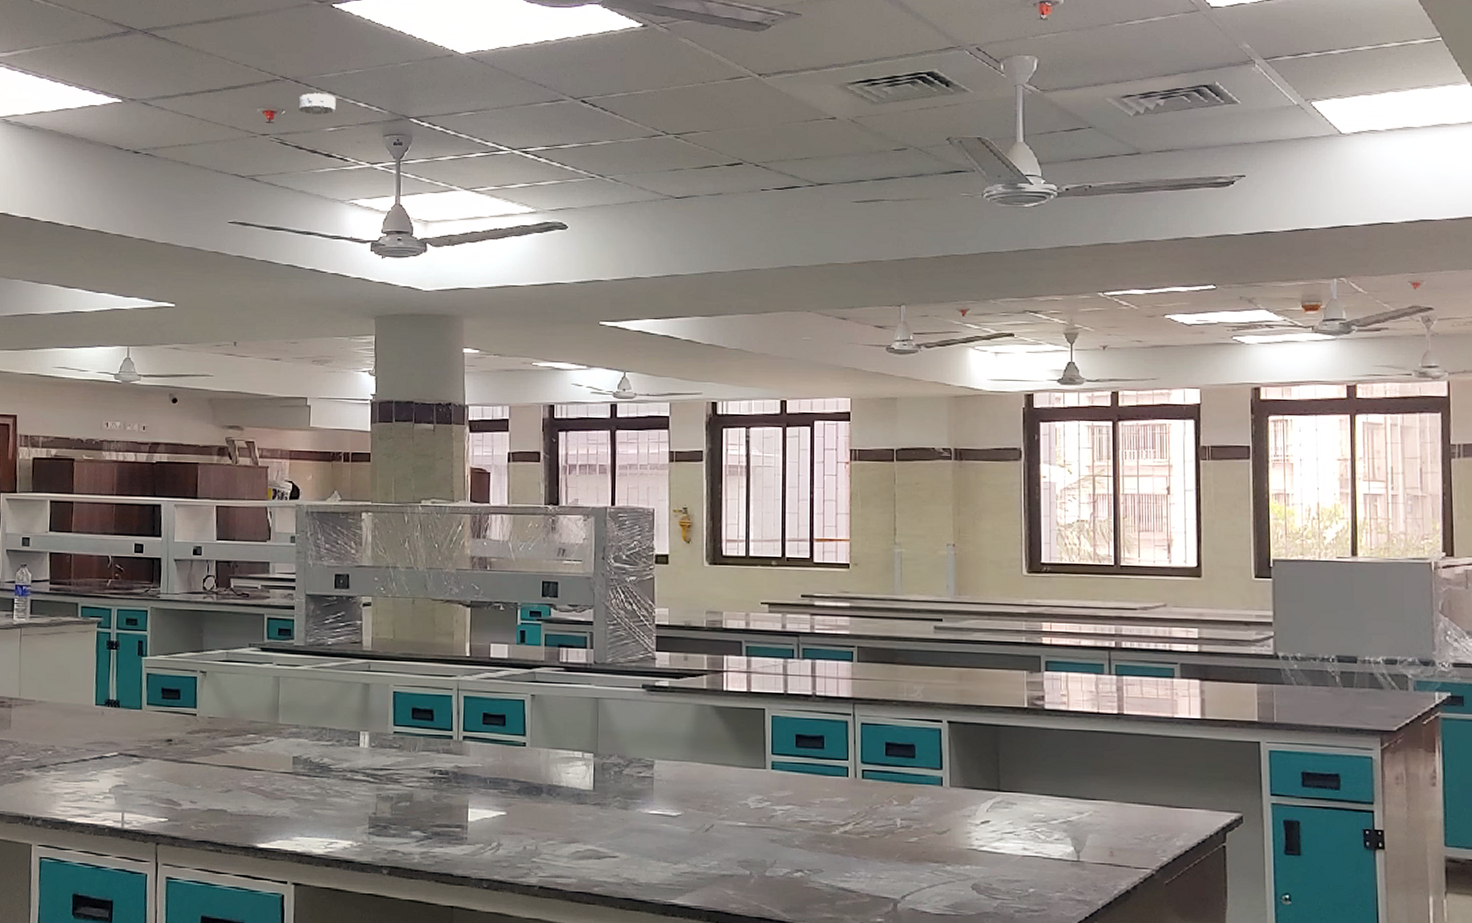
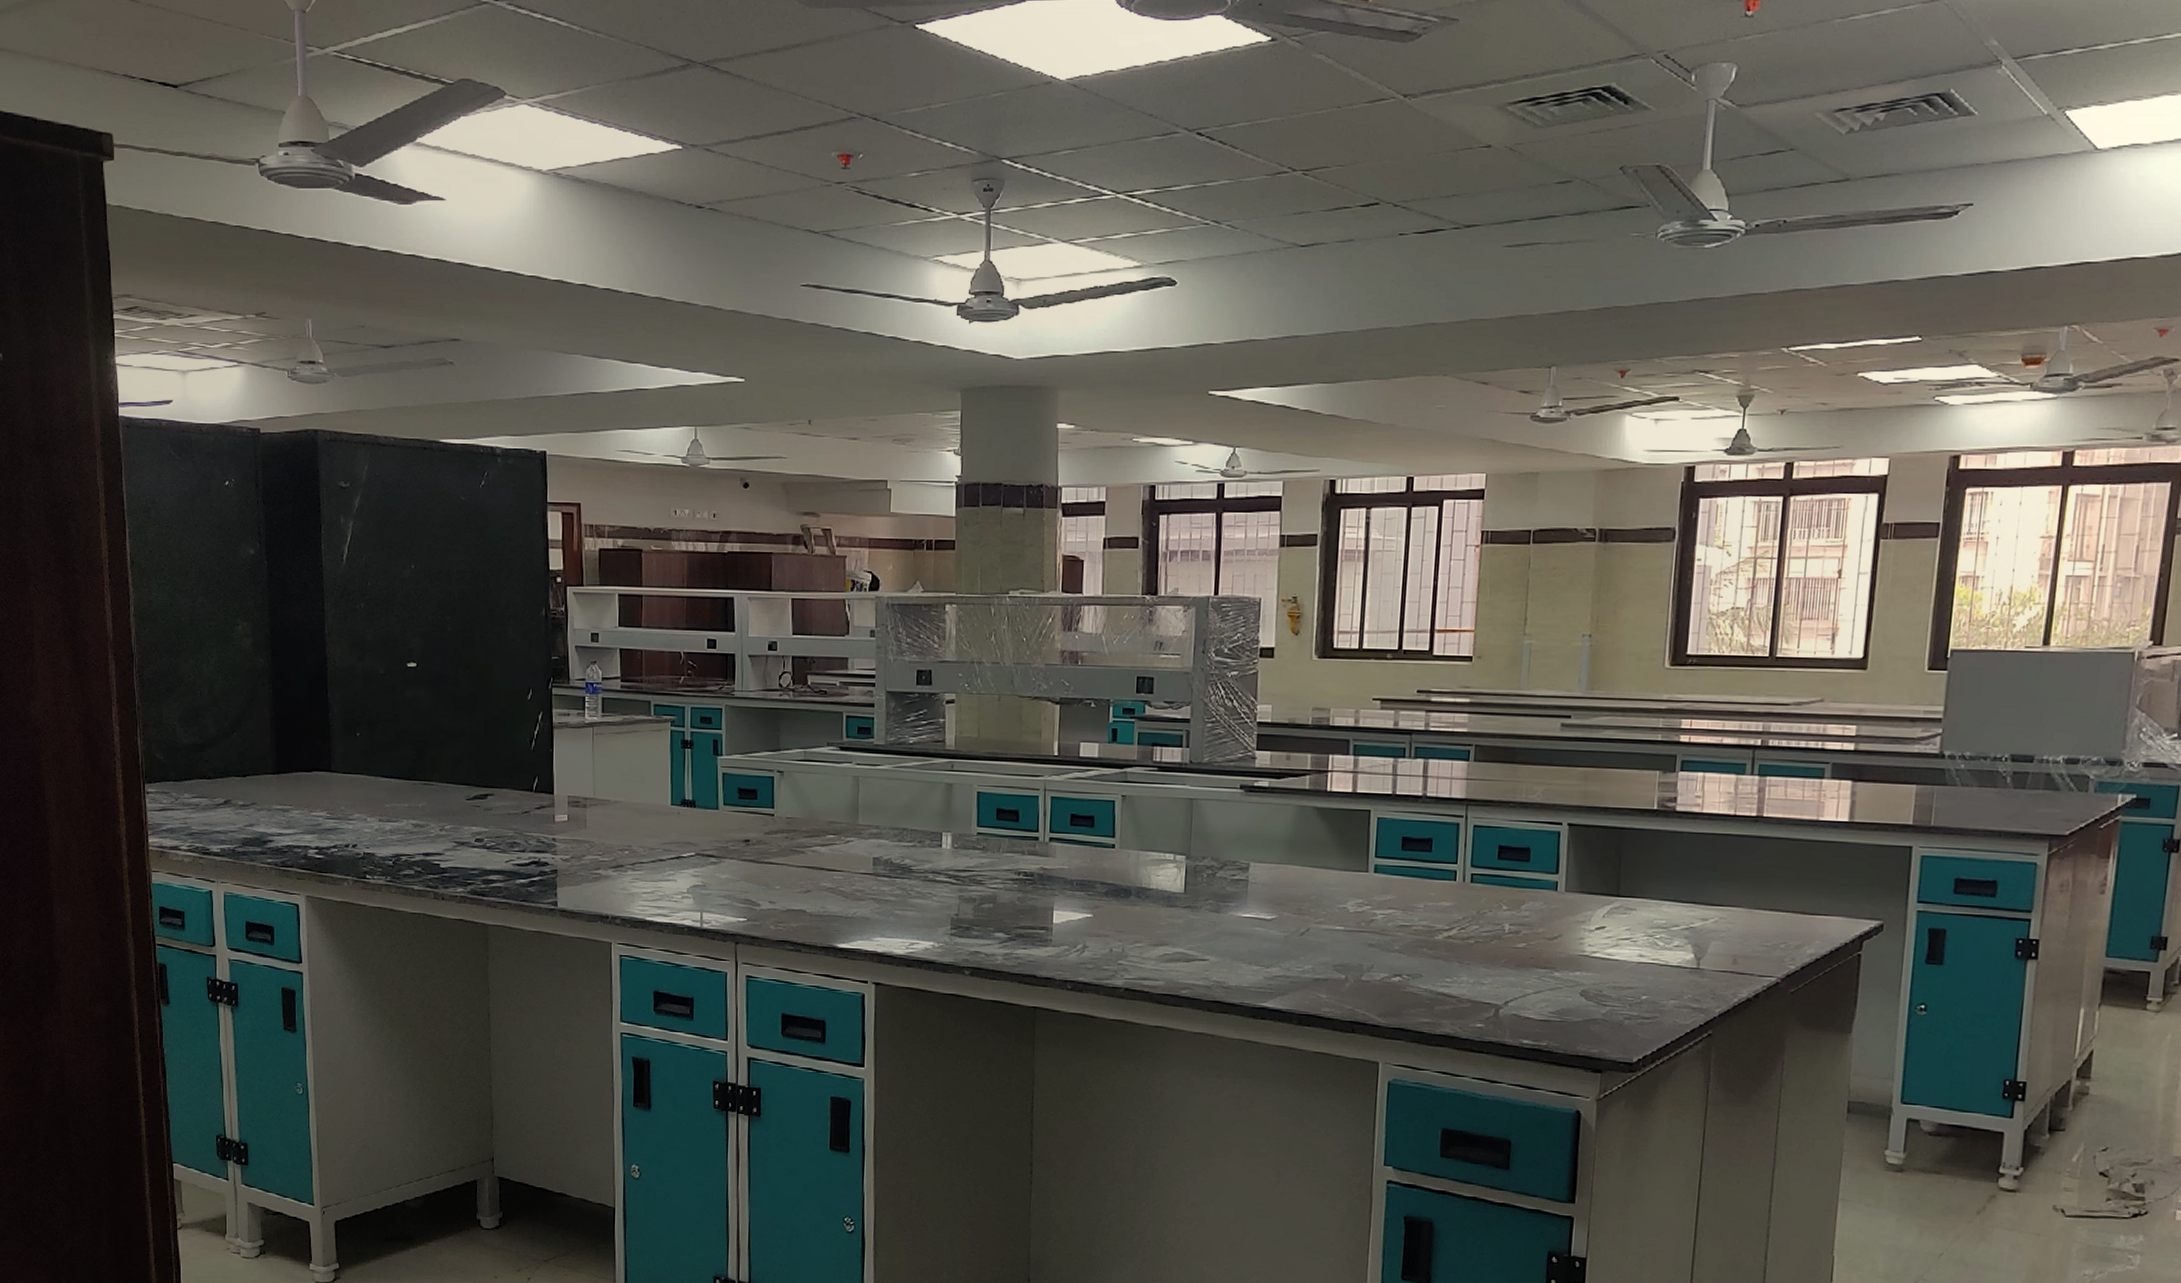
smoke detector: present [298,92,336,114] -> none [877,131,919,157]

